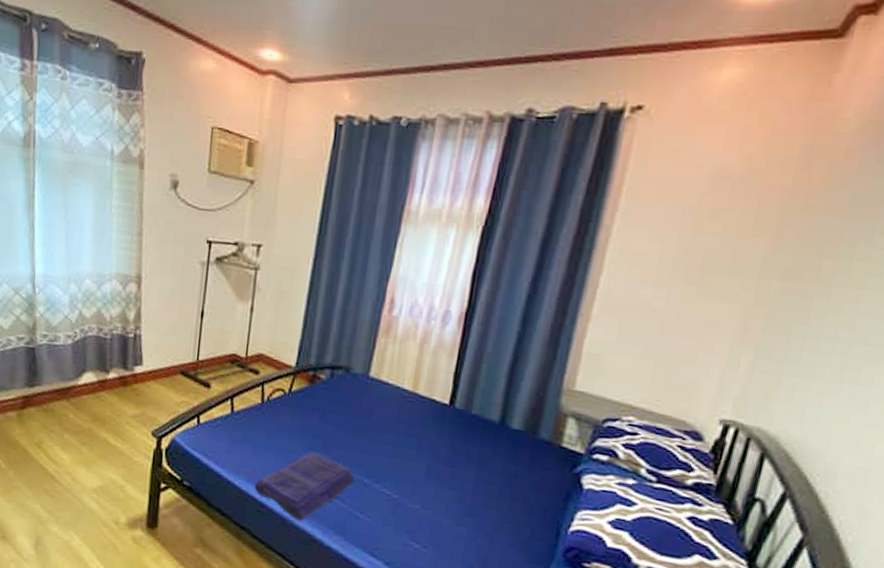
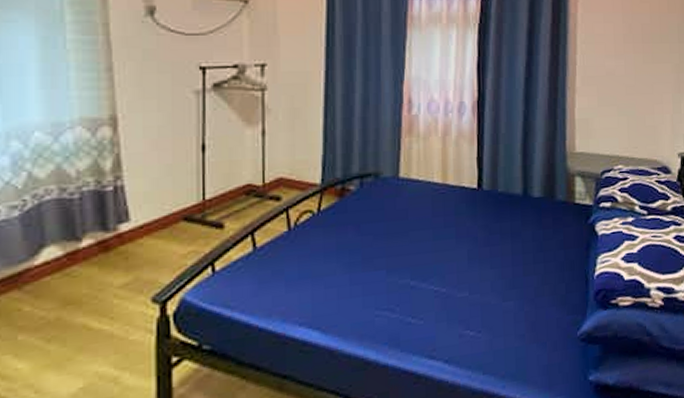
towel: present [254,452,355,521] -> none [292,269,402,347]

